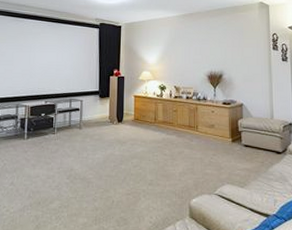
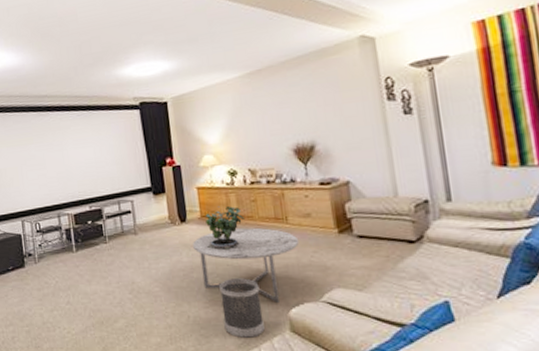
coffee table: none [125,132,204,193] -> present [193,227,299,303]
potted plant: none [135,112,167,148] -> present [205,206,245,251]
wastebasket: none [140,171,171,221] -> present [219,278,265,338]

